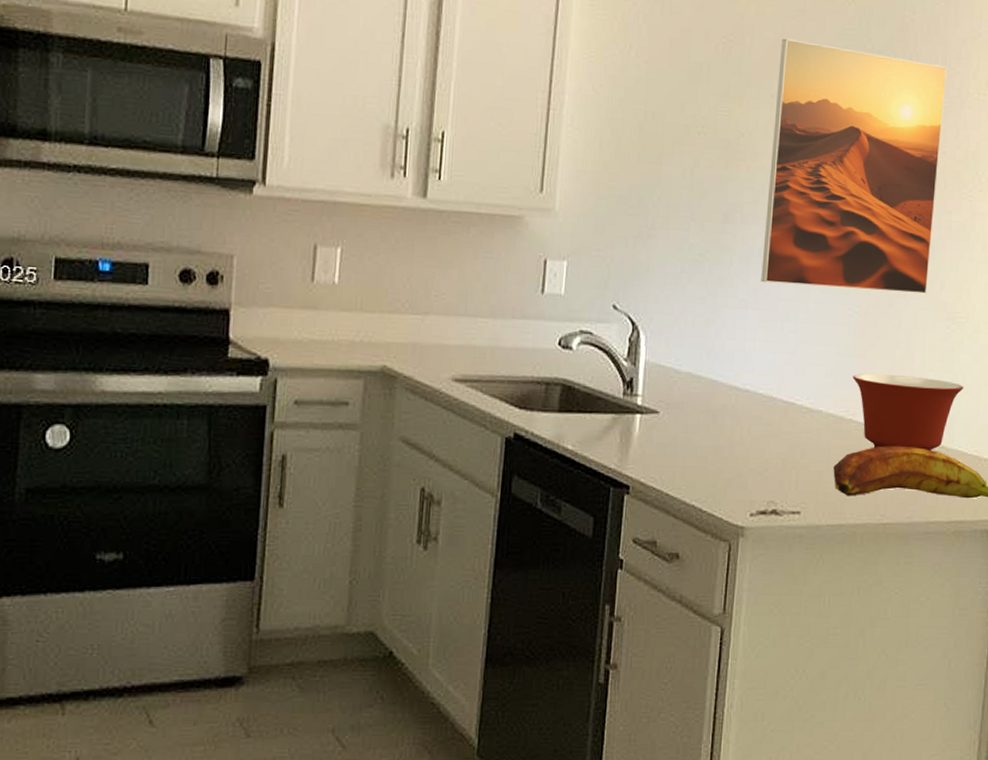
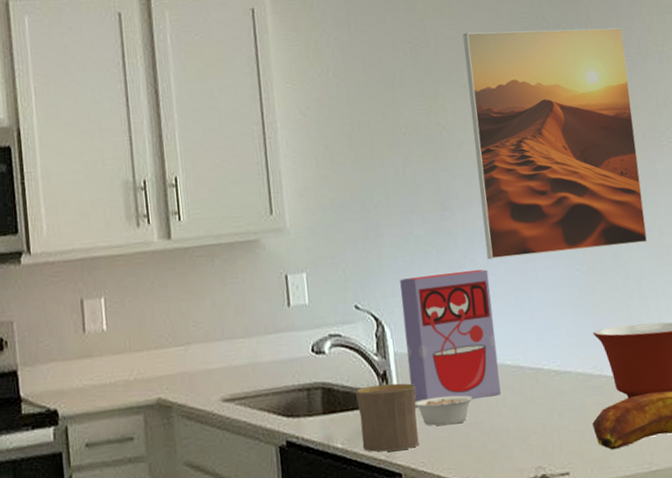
cup: none [594,391,661,462] -> present [354,383,419,452]
cereal box: none [656,286,759,423] -> present [400,269,501,407]
legume: none [656,413,729,445] -> present [414,393,484,426]

